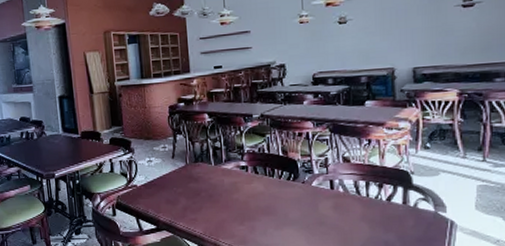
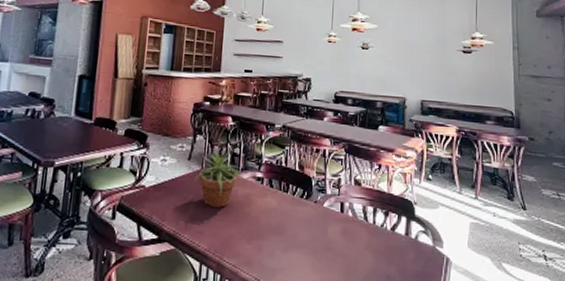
potted plant: none [179,147,227,197] -> present [193,151,243,207]

